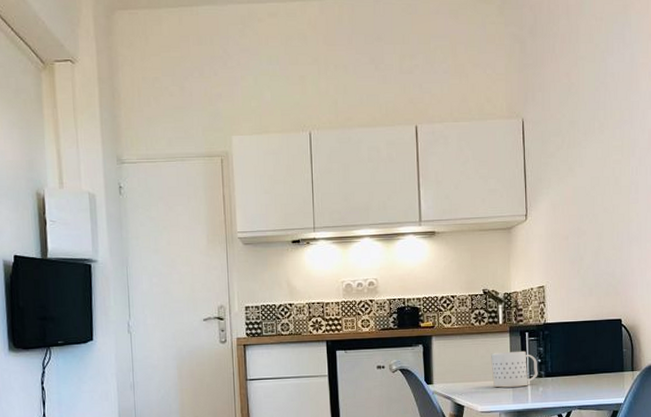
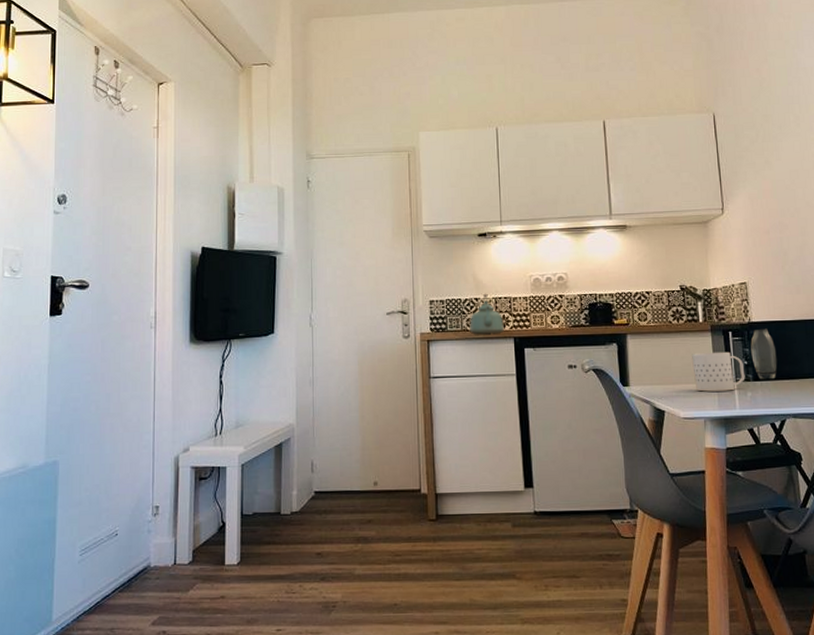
kettle: none [284,299,317,339] -> present [470,293,504,335]
vase: none [545,329,568,375] -> present [750,328,778,379]

